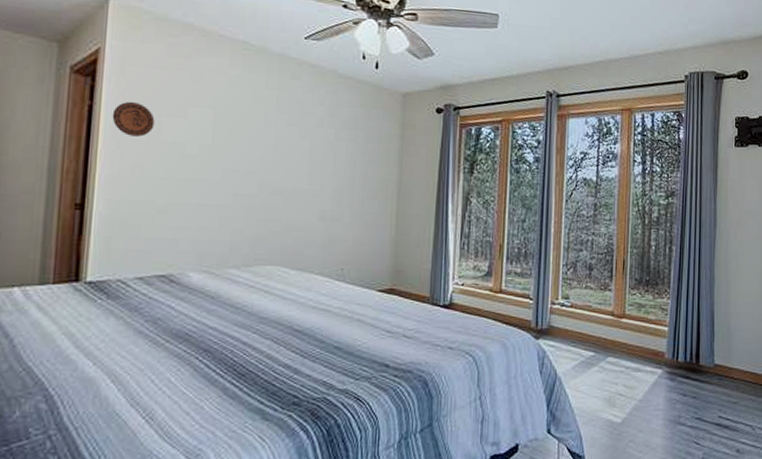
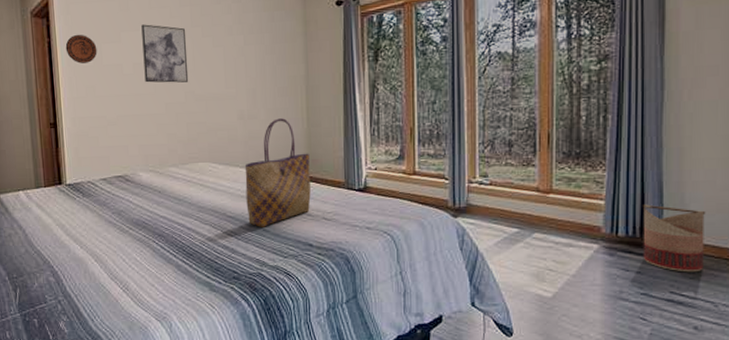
wall art: none [211,102,269,173] -> present [141,24,189,83]
tote bag: none [318,223,395,344] -> present [244,118,311,227]
basket: none [697,332,747,397] -> present [643,204,706,272]

